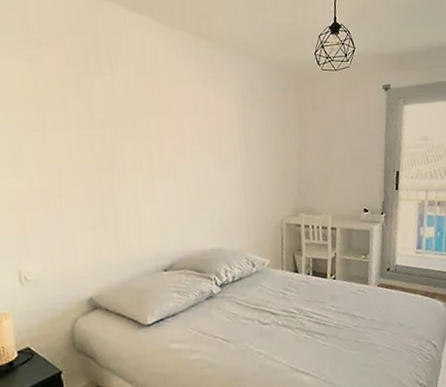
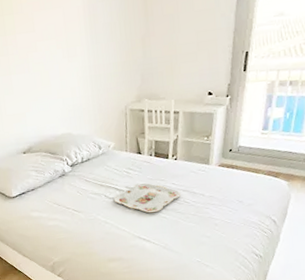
serving tray: none [268,305,342,341] -> present [113,183,182,213]

